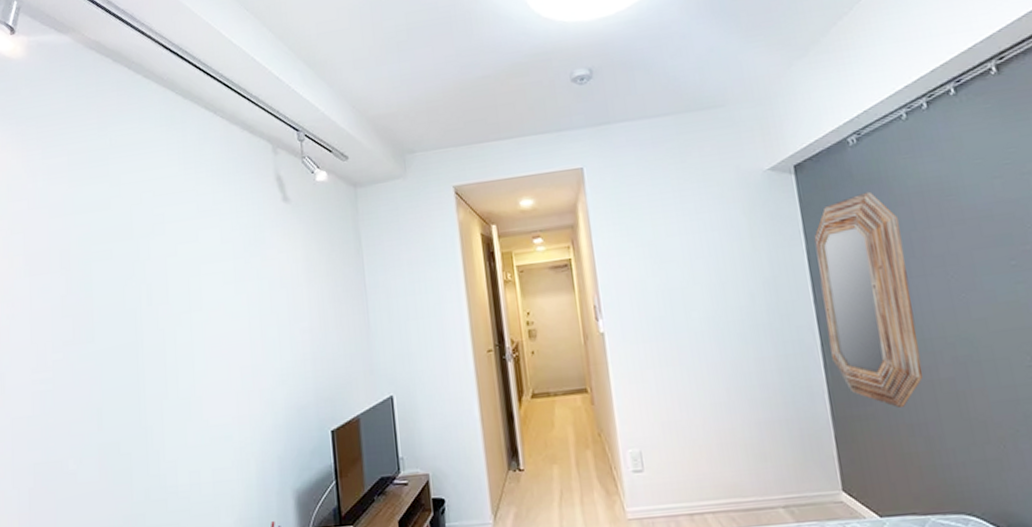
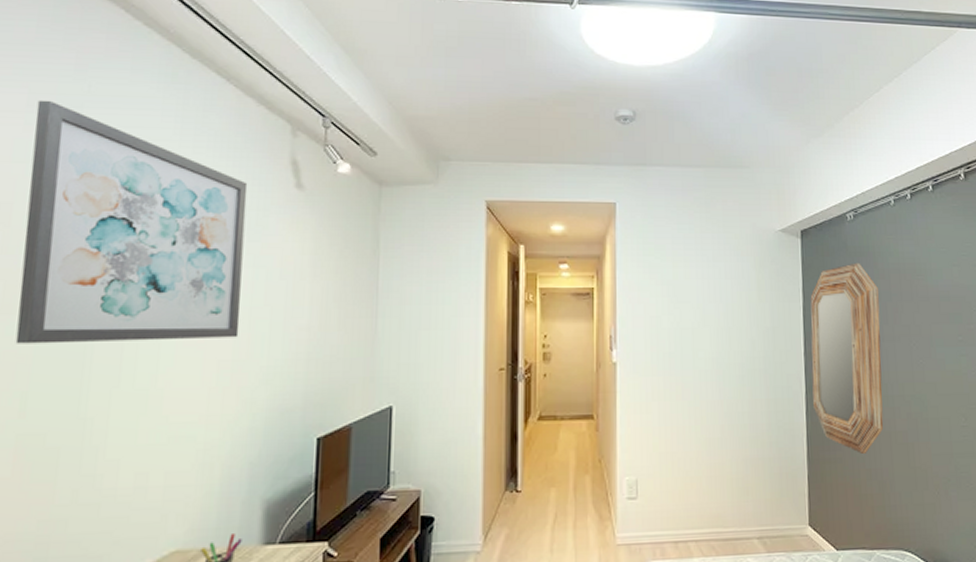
wall art: none [75,157,254,369] -> present [15,100,248,344]

